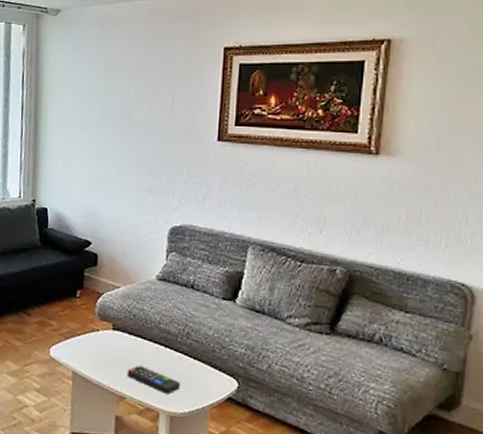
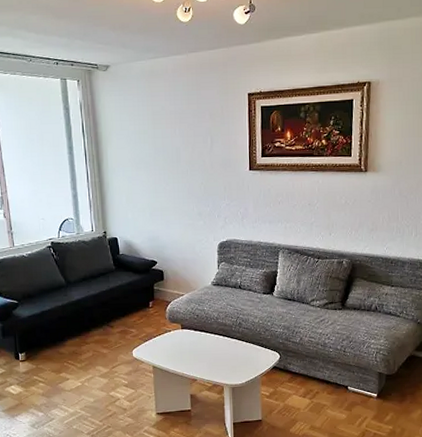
remote control: present [127,366,180,394] -> none [196,353,237,372]

